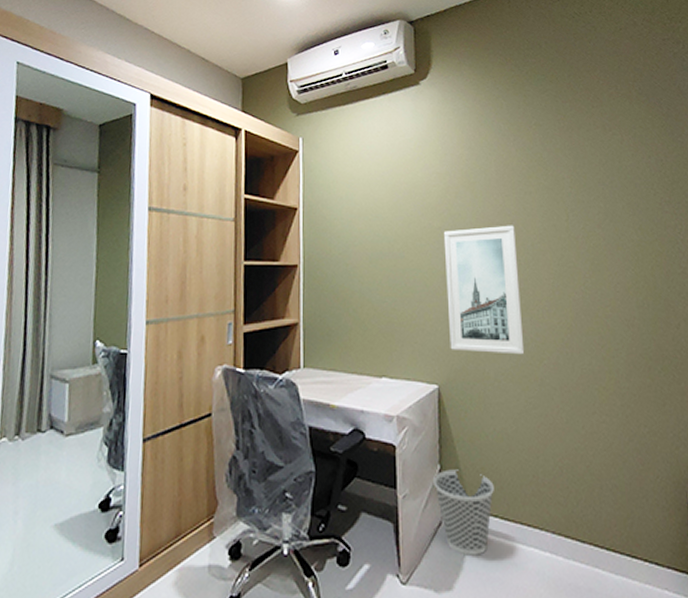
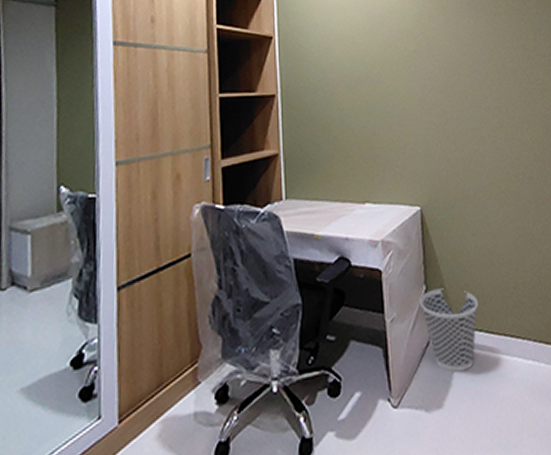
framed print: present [443,225,525,355] -> none [419,46,501,172]

